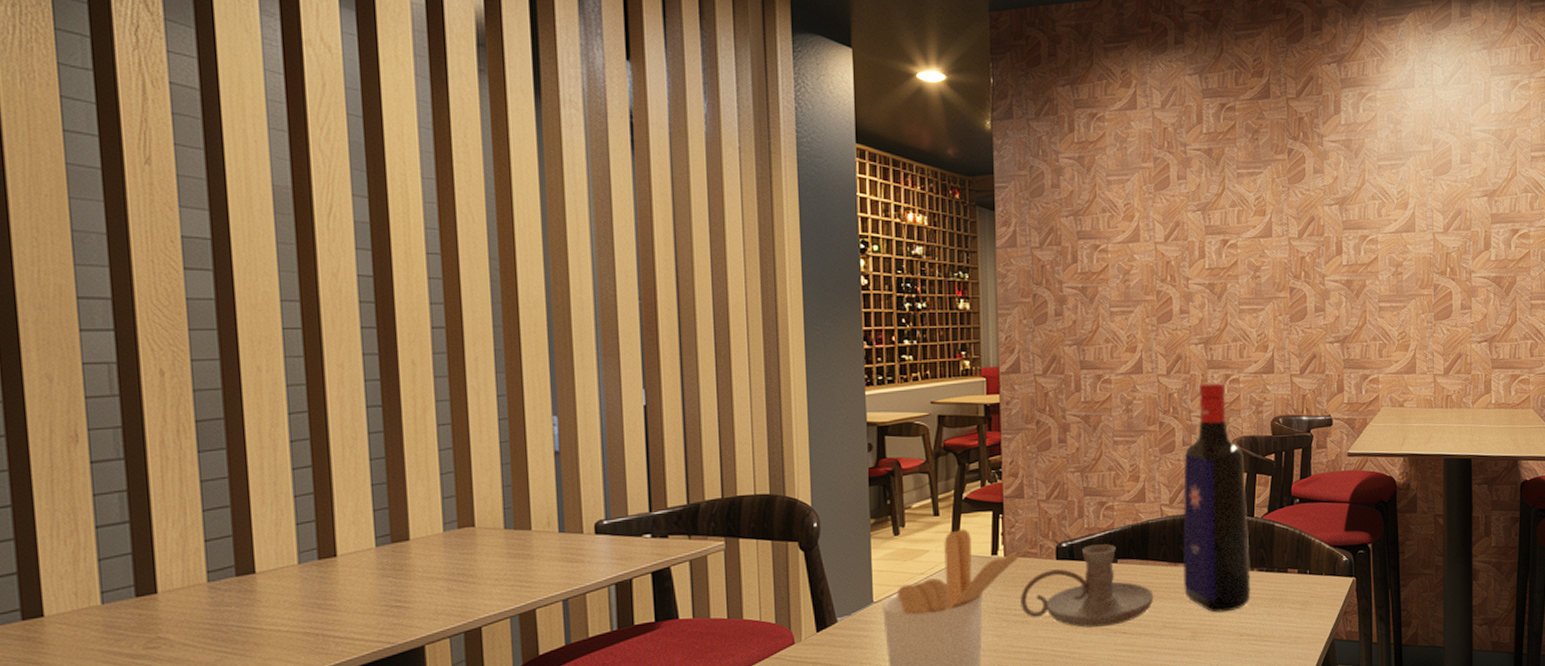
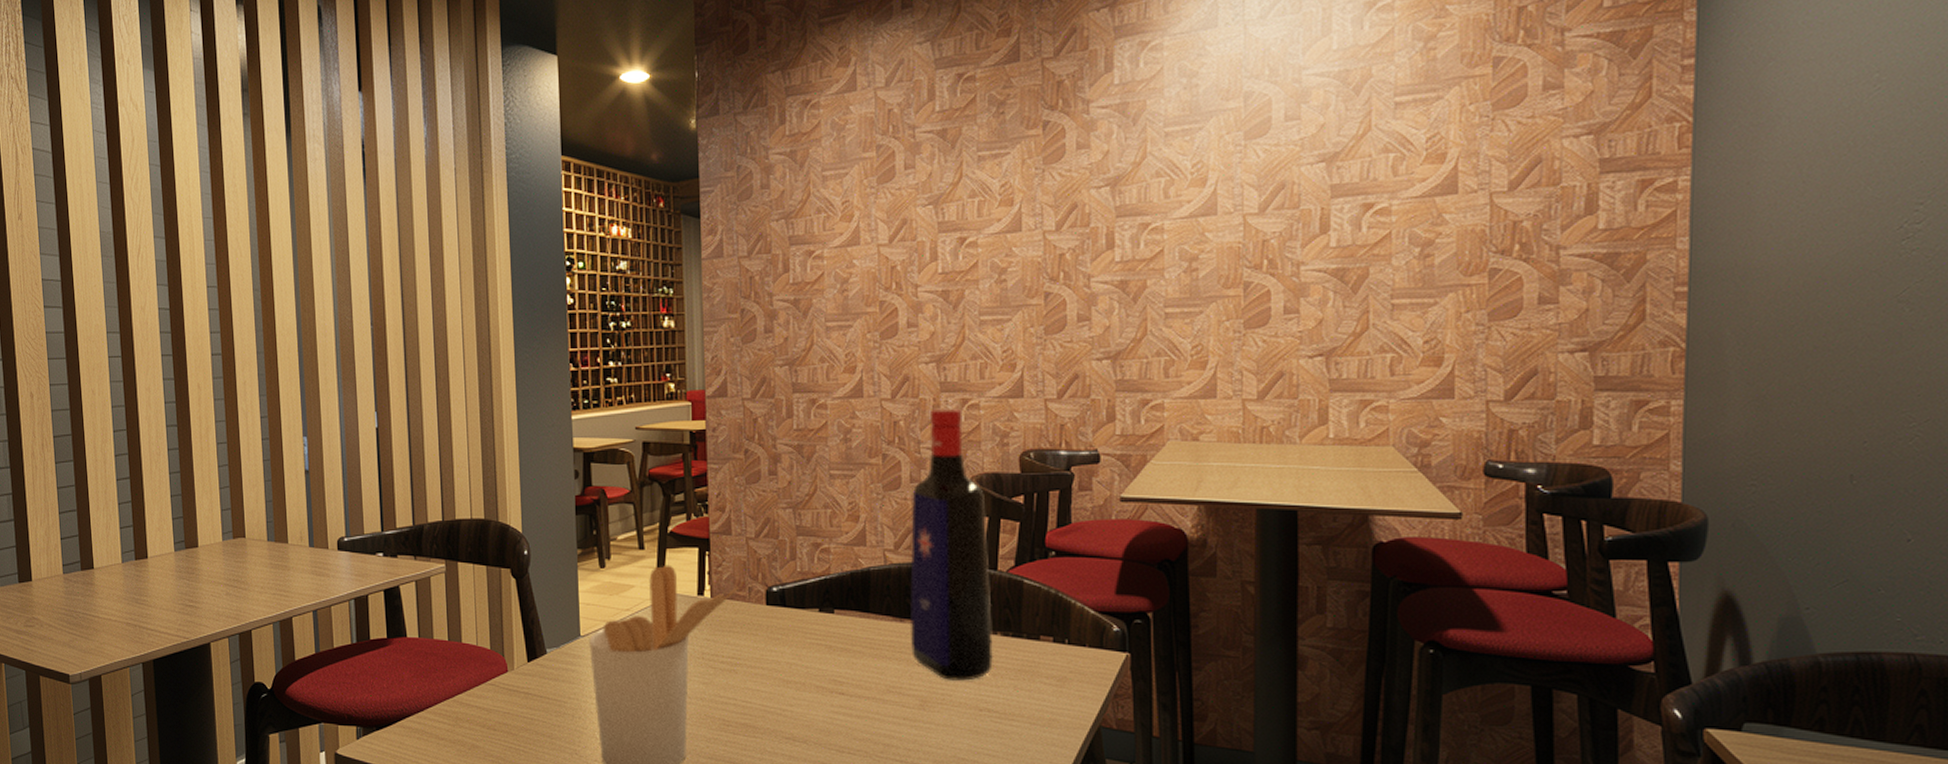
candle holder: present [1020,544,1154,628] -> none [728,591,876,684]

